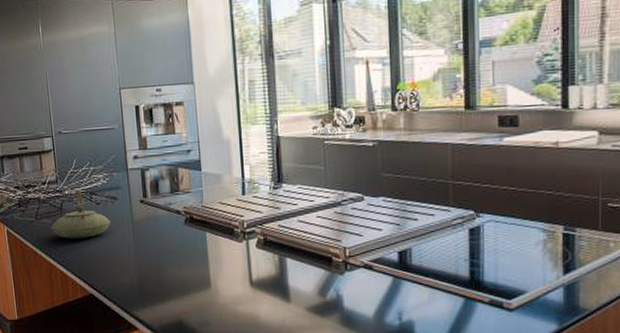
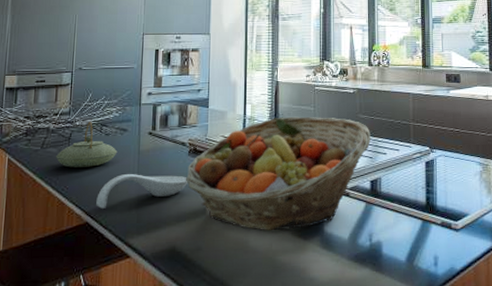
spoon rest: none [97,245,188,281] -> present [96,174,188,209]
fruit basket: none [184,177,397,307] -> present [185,116,371,231]

